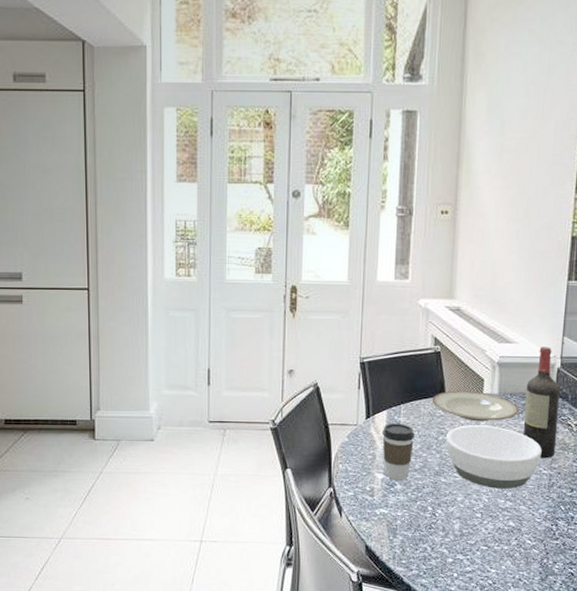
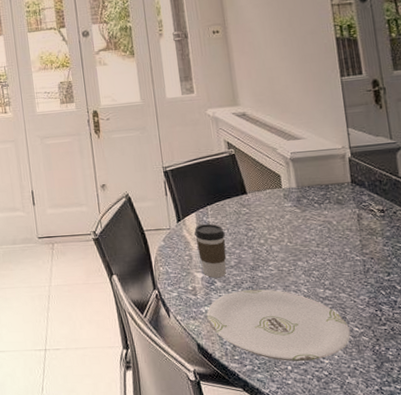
plate: none [380,494,523,569] -> present [206,289,351,361]
plate: present [431,390,520,422] -> none [235,187,321,216]
bowl: present [446,425,542,489] -> none [255,218,351,279]
wine bottle: present [523,347,560,459] -> none [321,139,364,245]

